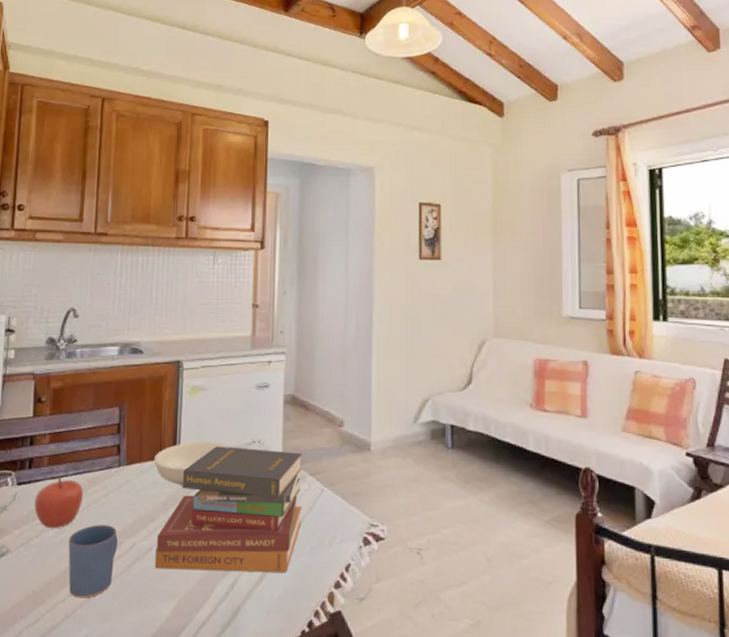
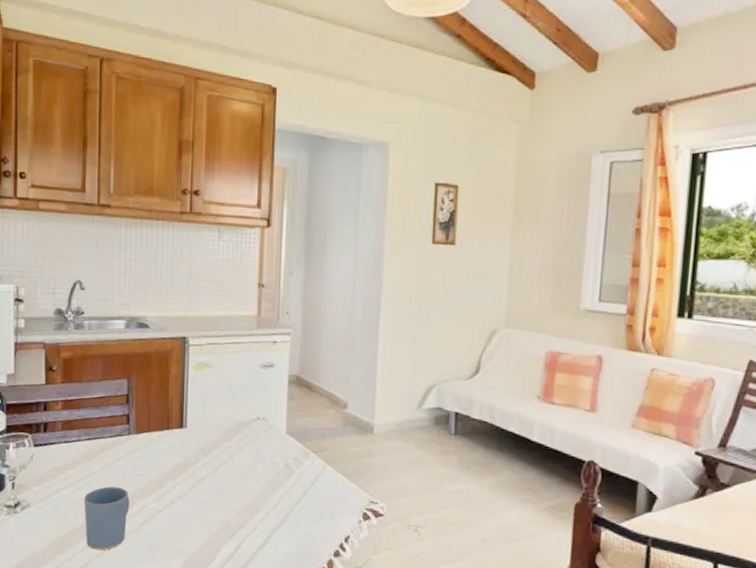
fruit: present [34,477,83,529] -> none [51,442,96,488]
bowl: present [154,441,231,486] -> none [162,415,236,456]
books: present [155,446,303,572] -> none [165,420,306,540]

